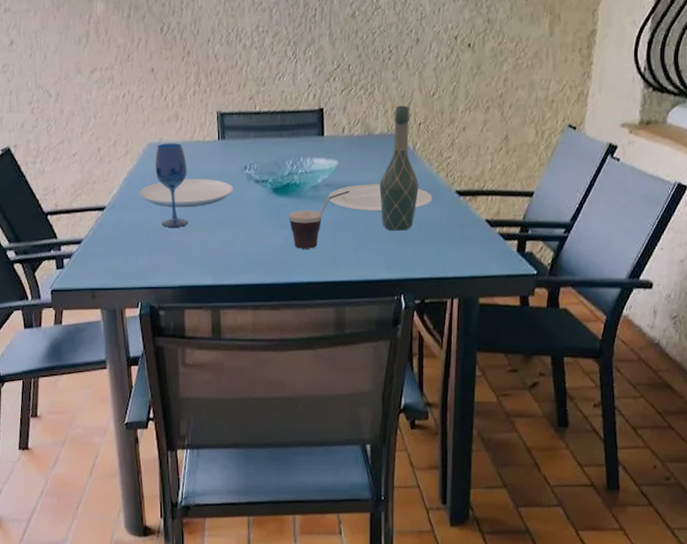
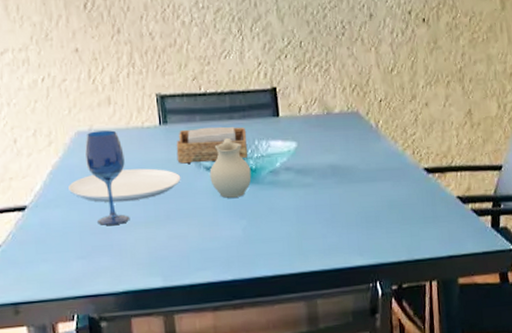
napkin holder: none [231,143,294,176] -> present [176,126,248,164]
pitcher: none [259,154,295,209] -> present [209,137,252,198]
cup: present [288,190,350,249] -> none [246,173,312,240]
plate: present [327,184,433,212] -> none [288,165,401,195]
wine bottle: present [380,105,419,231] -> none [343,82,386,214]

